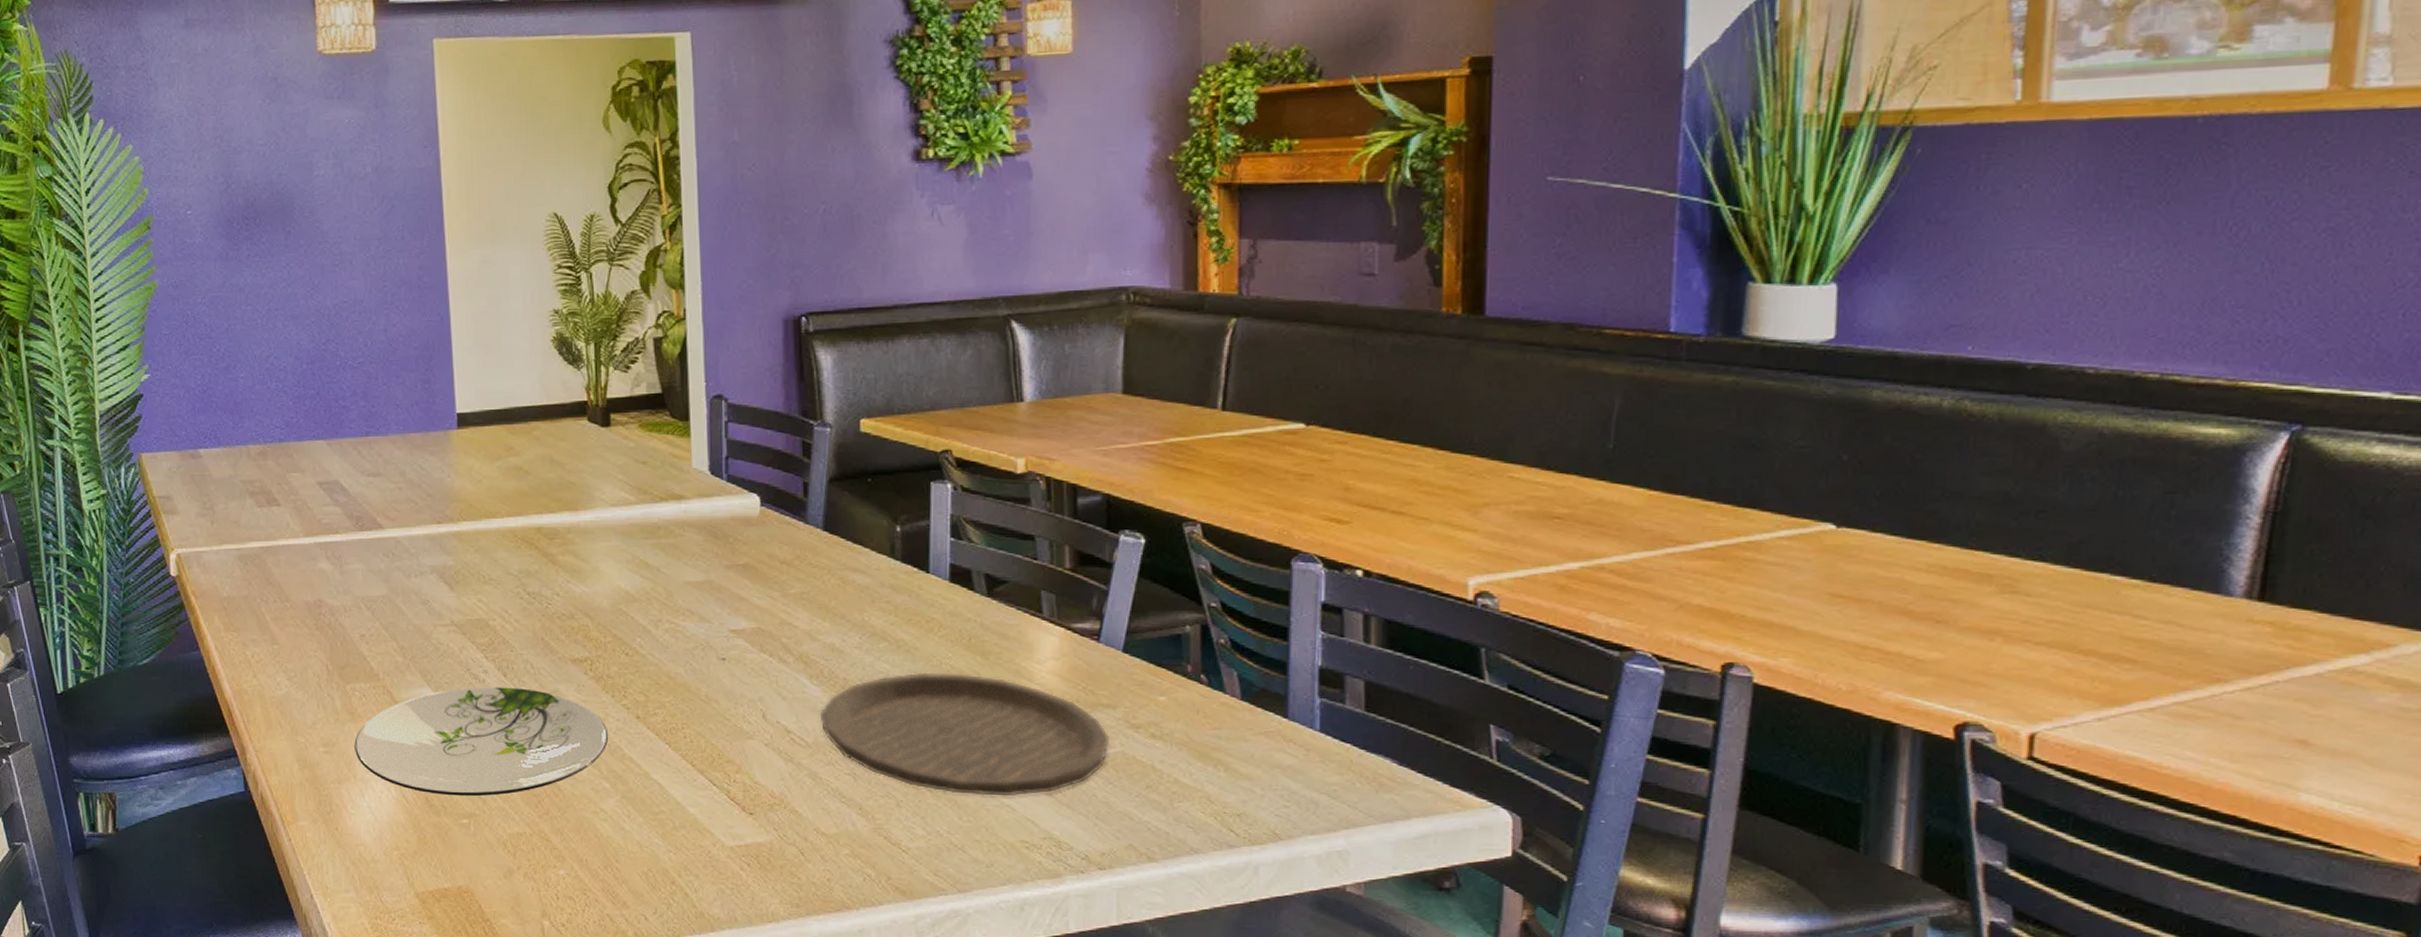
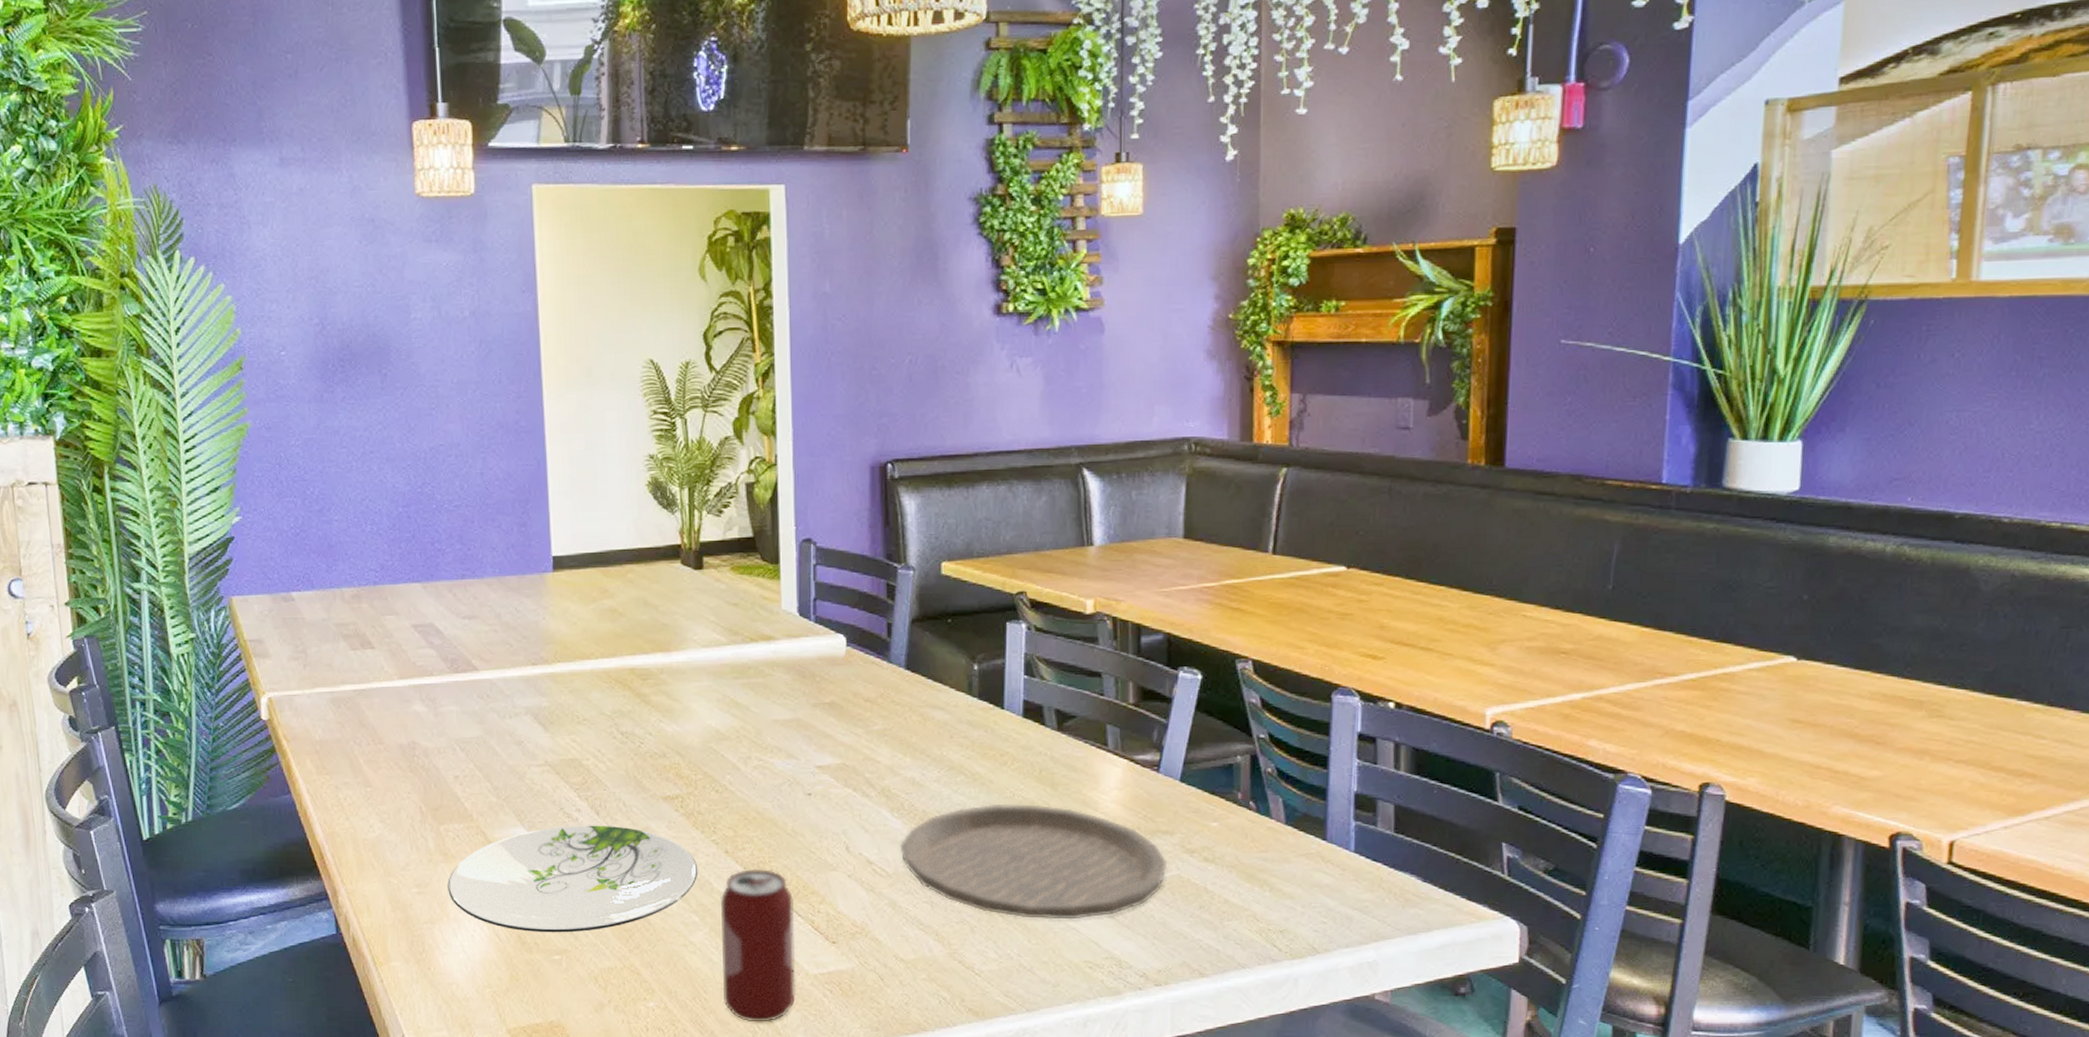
beverage can: none [631,734,711,895] -> present [720,868,795,1023]

